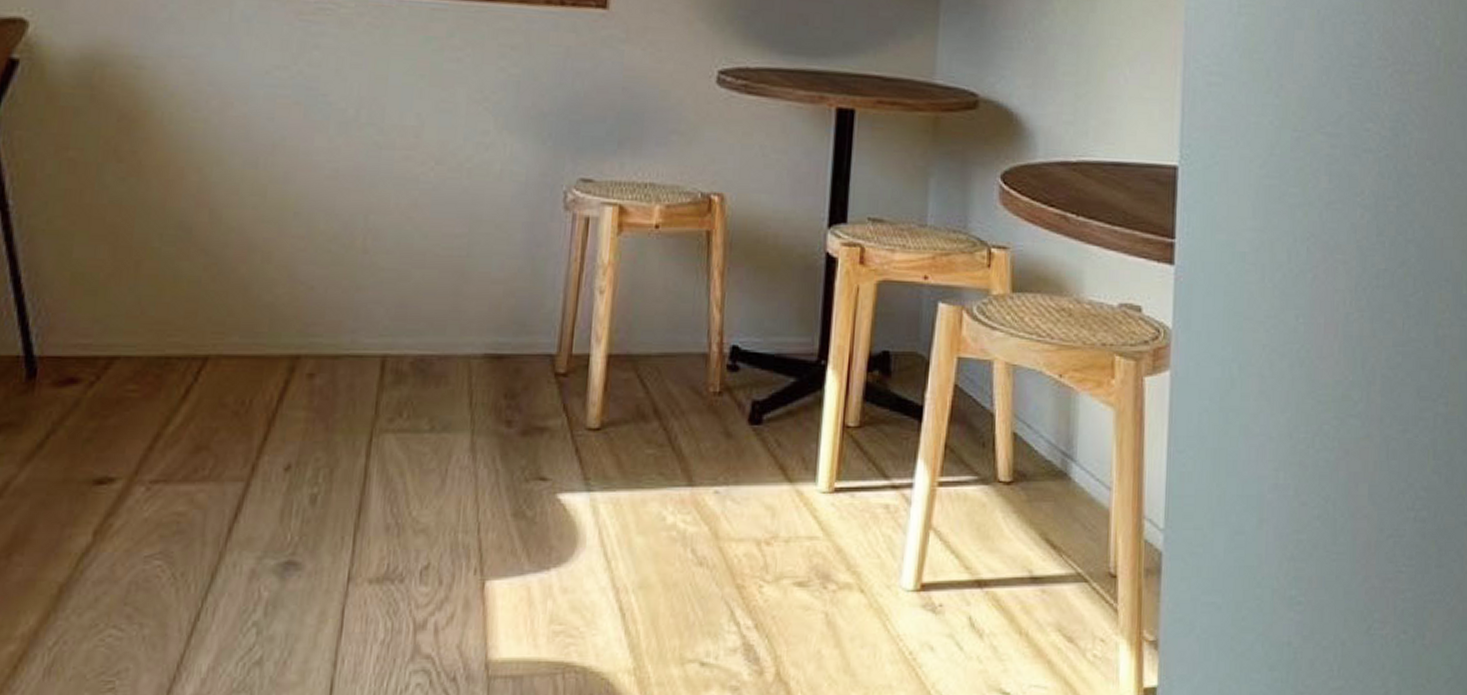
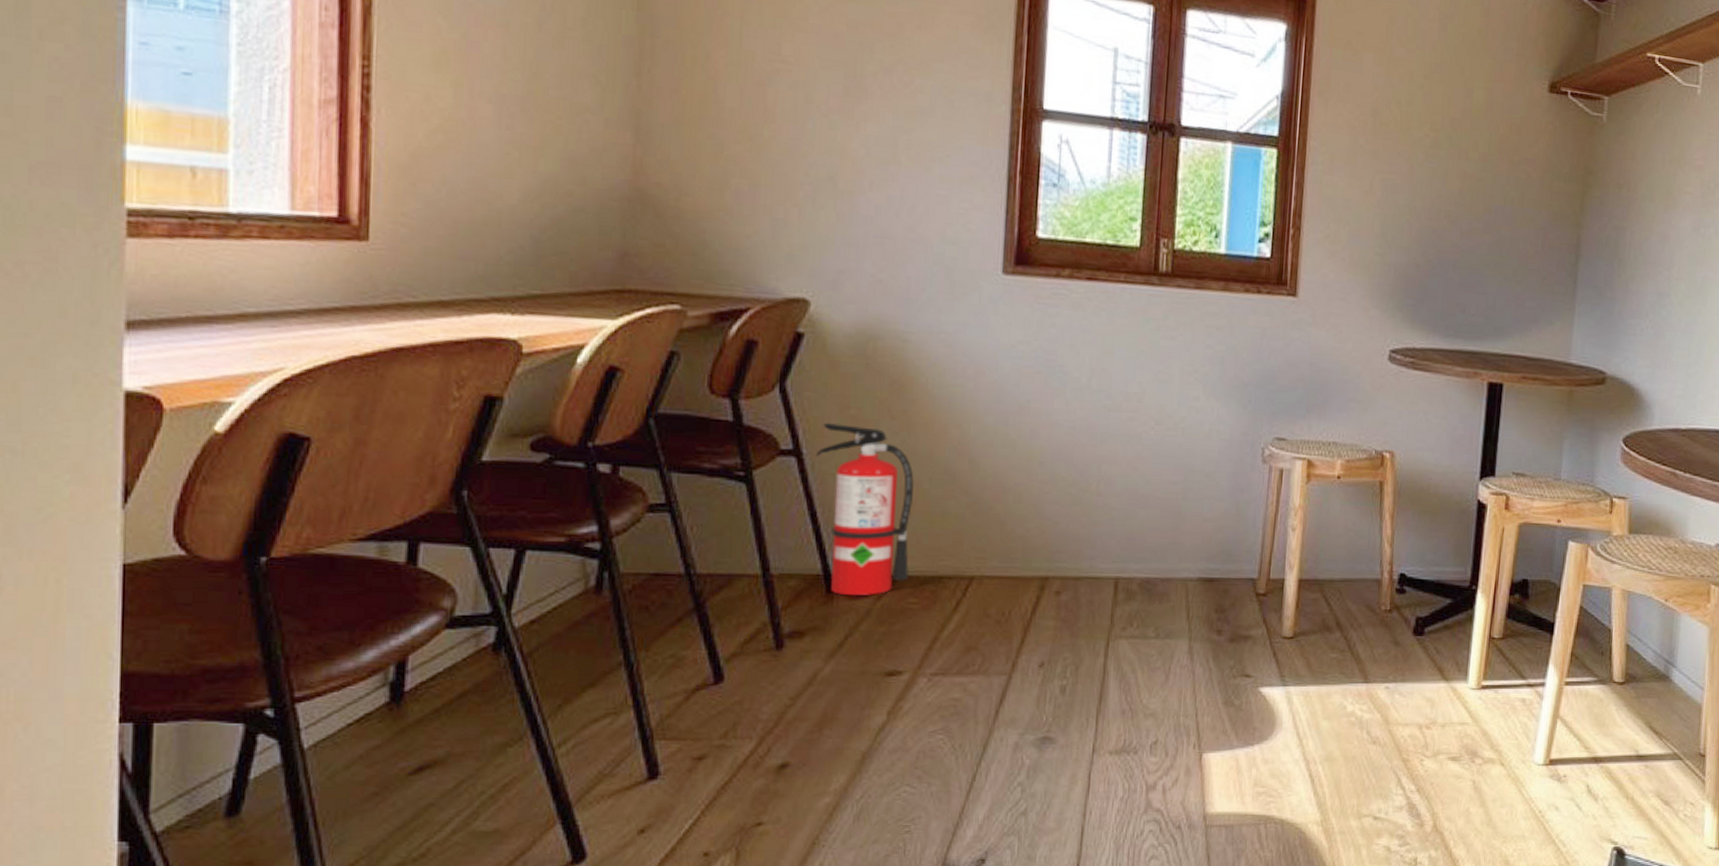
fire extinguisher: none [23,168,142,383] -> present [815,423,915,596]

